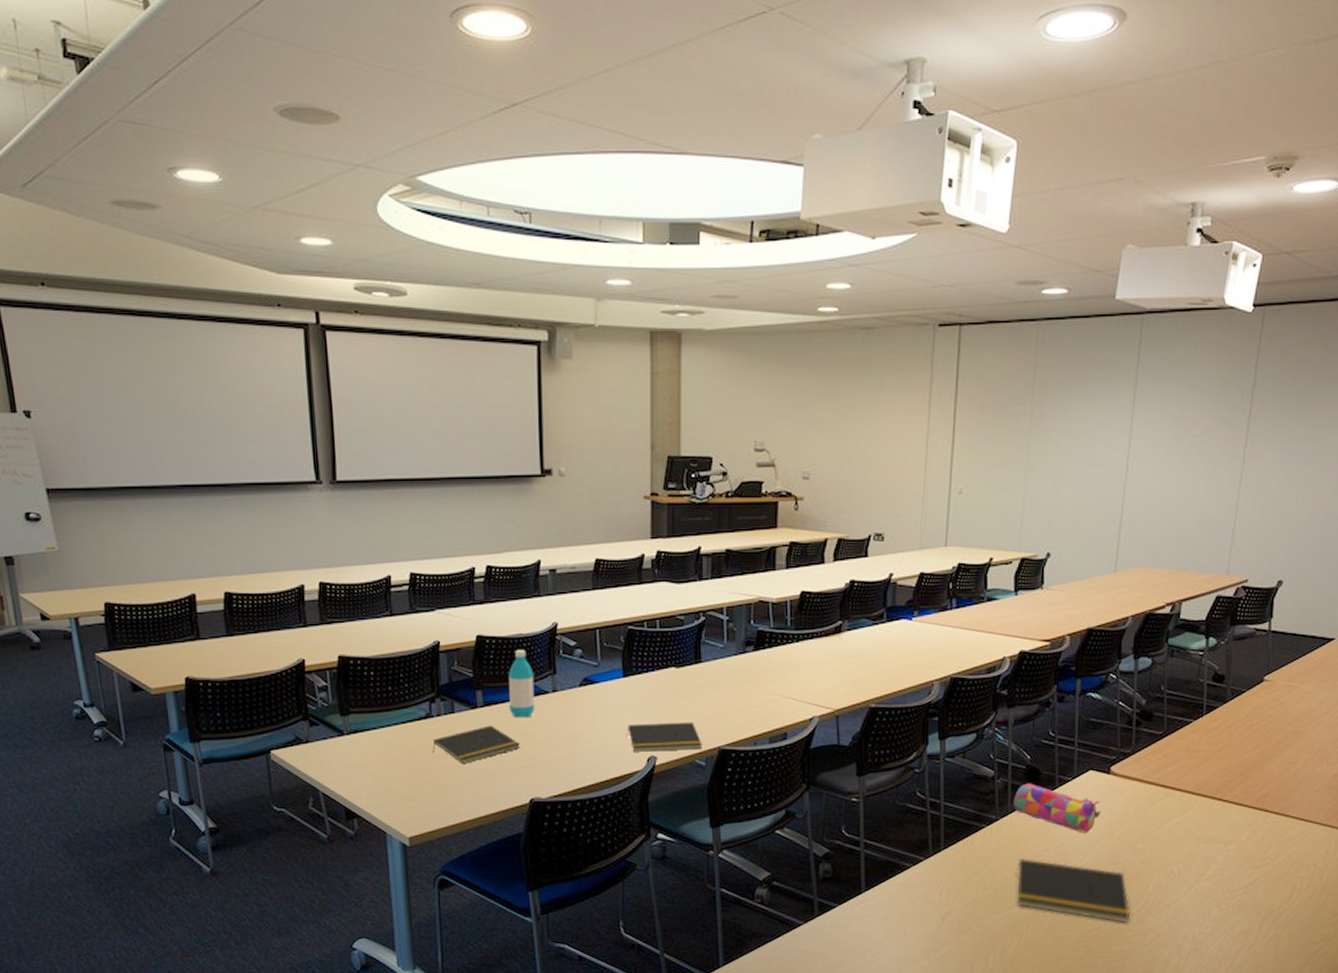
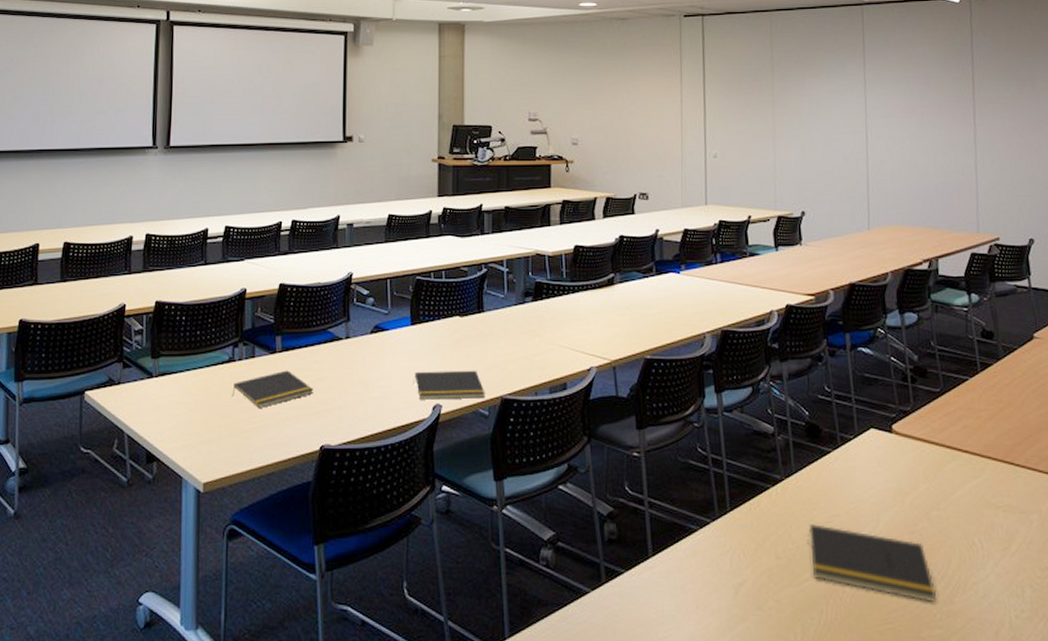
water bottle: present [507,649,535,718] -> none [305,297,329,364]
pencil case: present [1013,783,1102,833] -> none [796,441,889,498]

